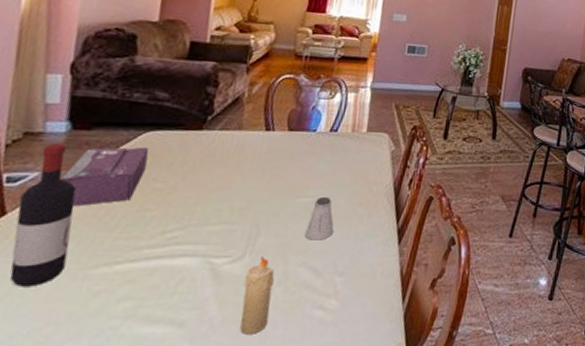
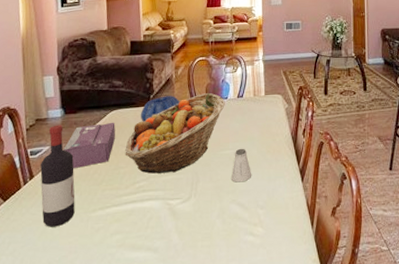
fruit basket: none [156,121,312,222] -> present [125,93,225,174]
decorative bowl: none [188,119,250,151] -> present [140,96,180,122]
candle: present [240,256,275,334] -> none [194,197,215,256]

